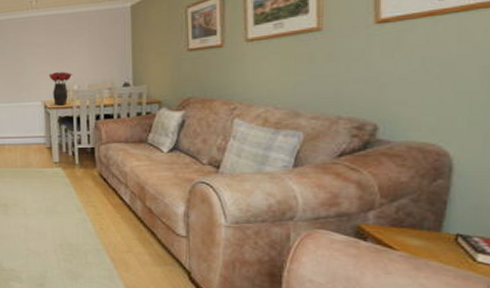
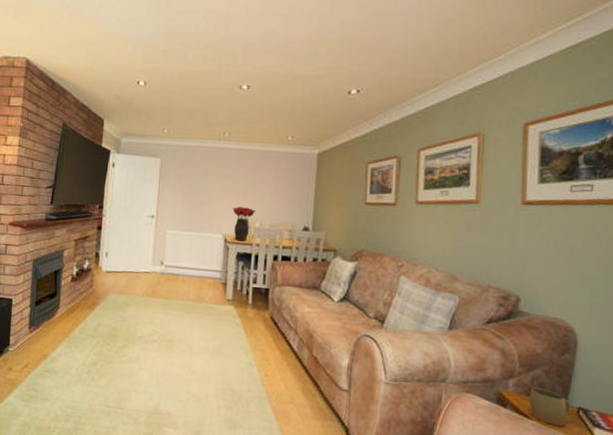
mug: none [393,217,447,255] -> present [528,387,571,426]

